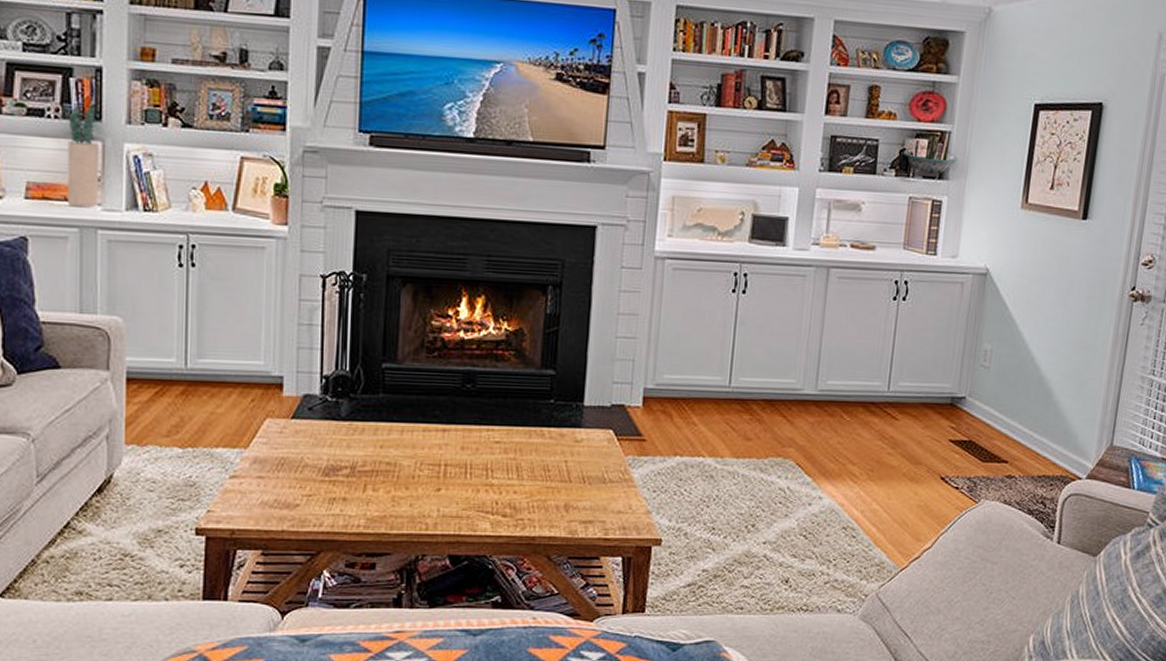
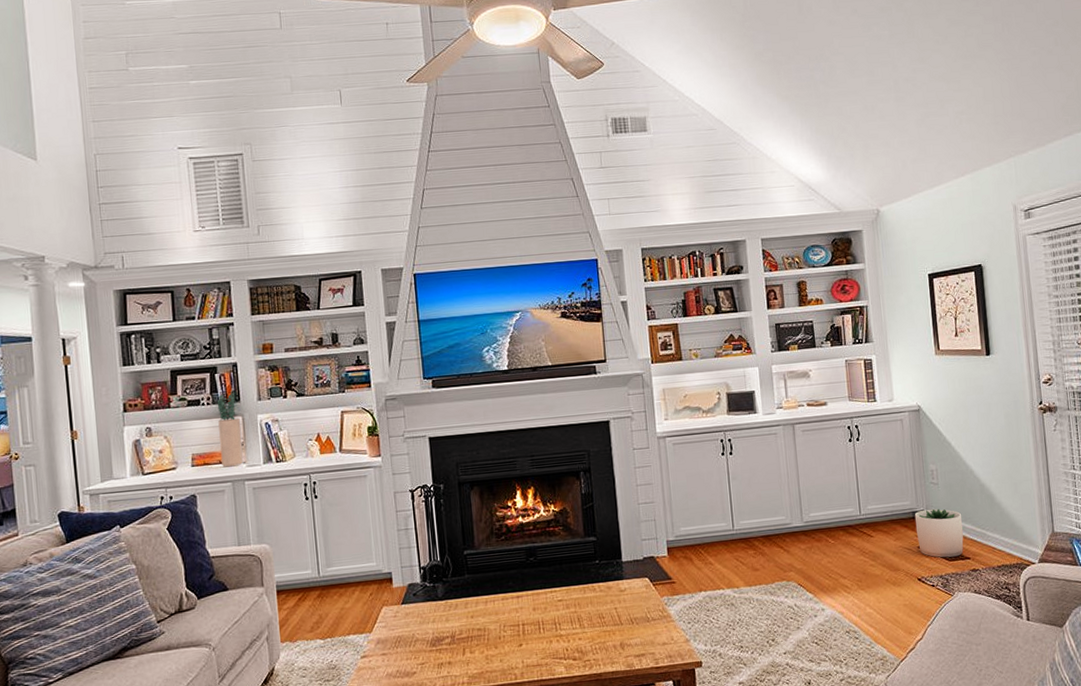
decorative bowl: present [902,150,957,177] -> none [833,323,876,343]
planter: none [950,397,1010,458] -> present [914,509,964,558]

